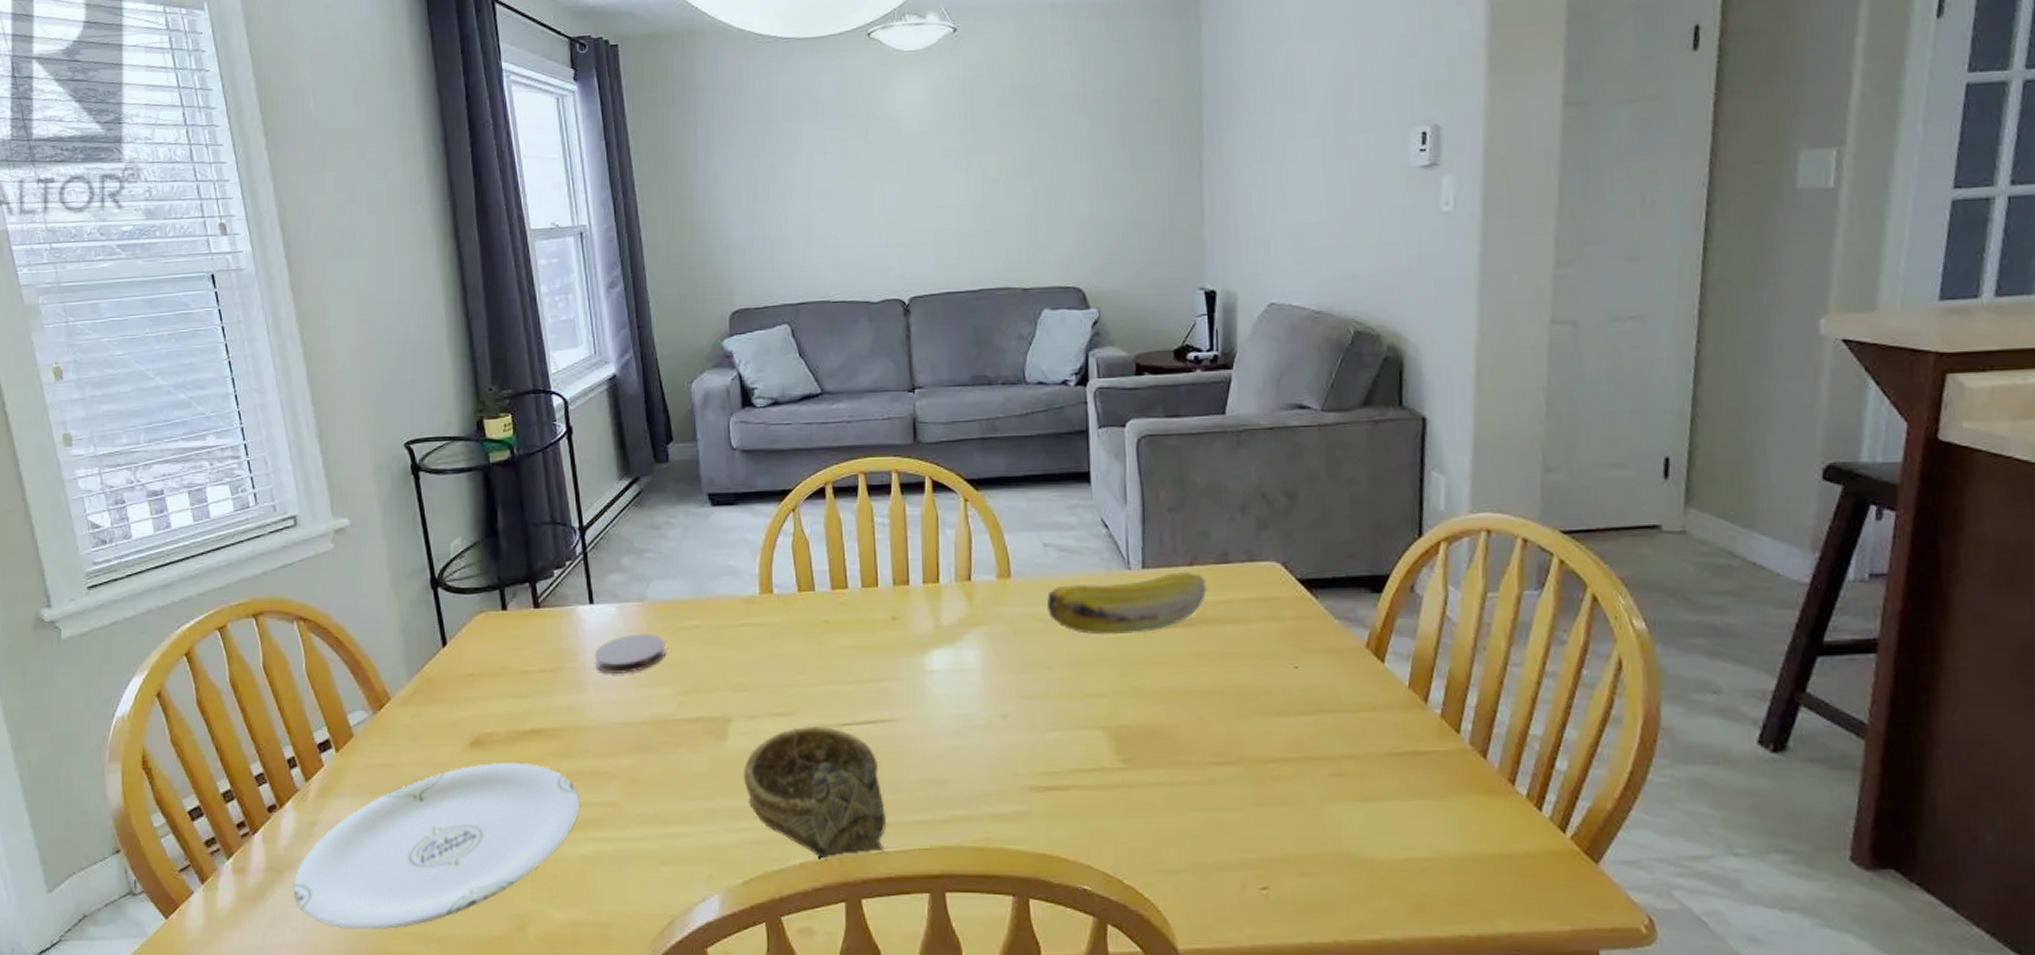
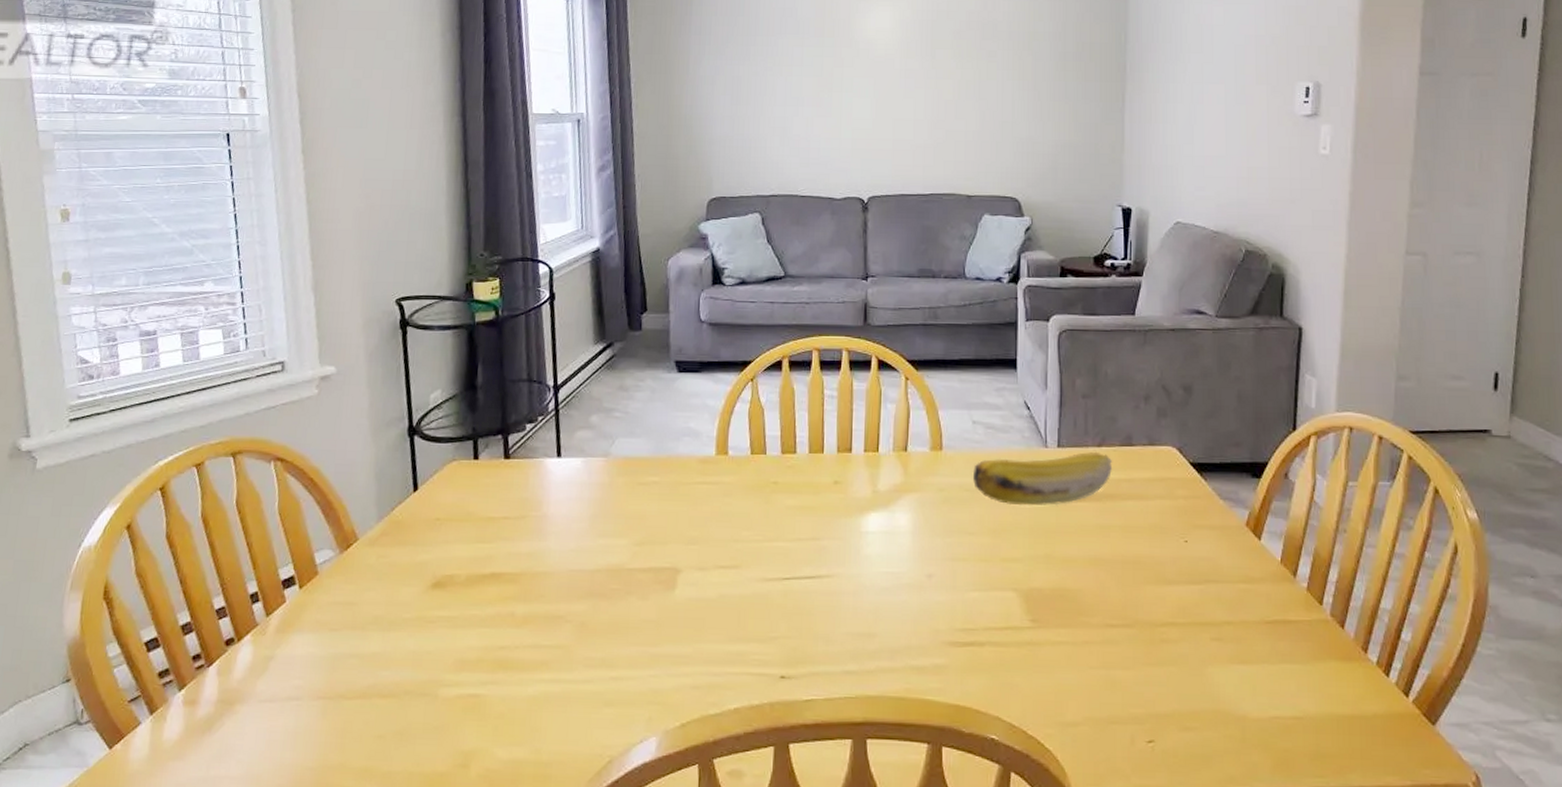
plate: present [293,763,581,930] -> none [242,604,532,764]
coaster: present [593,633,667,674] -> none [557,487,626,524]
decorative bowl: present [743,725,886,861] -> none [687,578,816,706]

